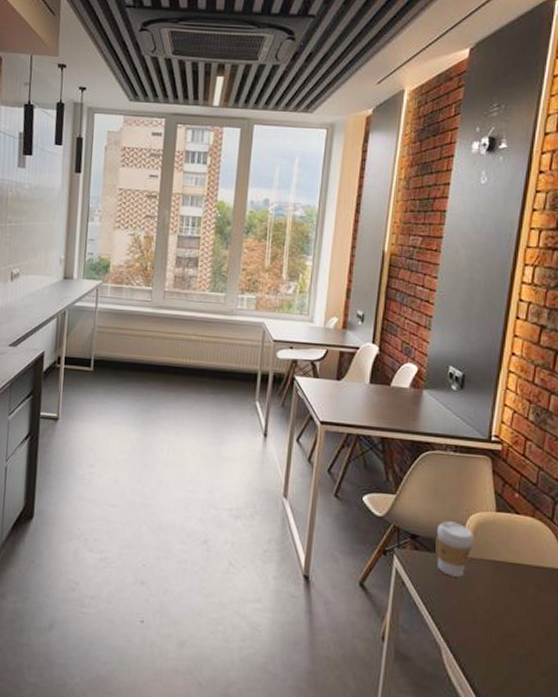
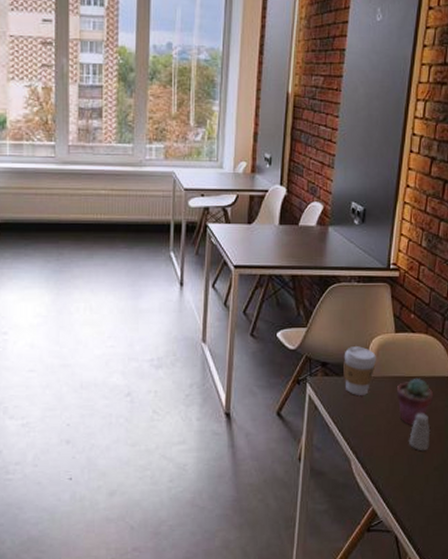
potted succulent: none [496,565,542,620] -> present [396,377,434,426]
saltshaker: none [511,606,537,651] -> present [409,413,431,450]

